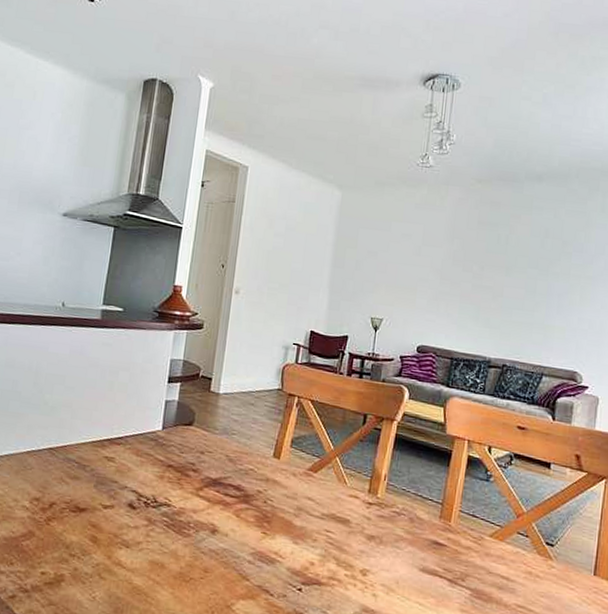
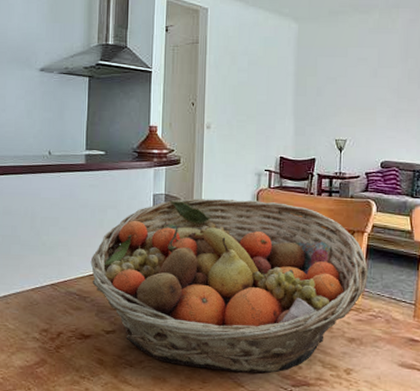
fruit basket: none [94,367,395,567] -> present [90,198,368,374]

